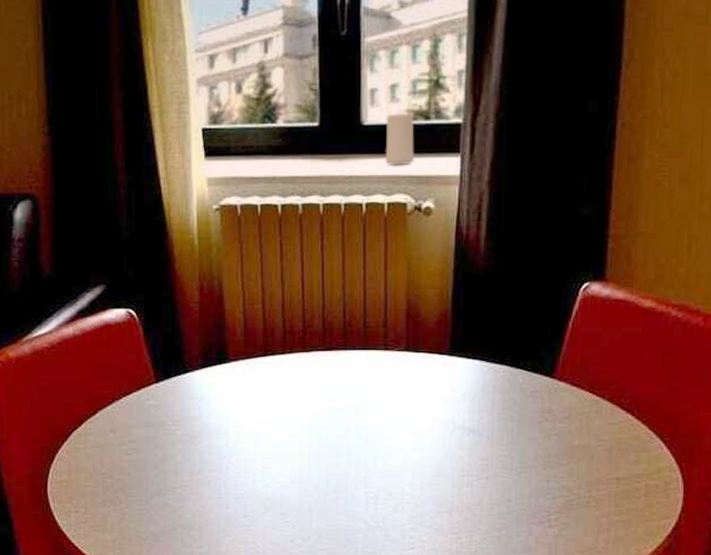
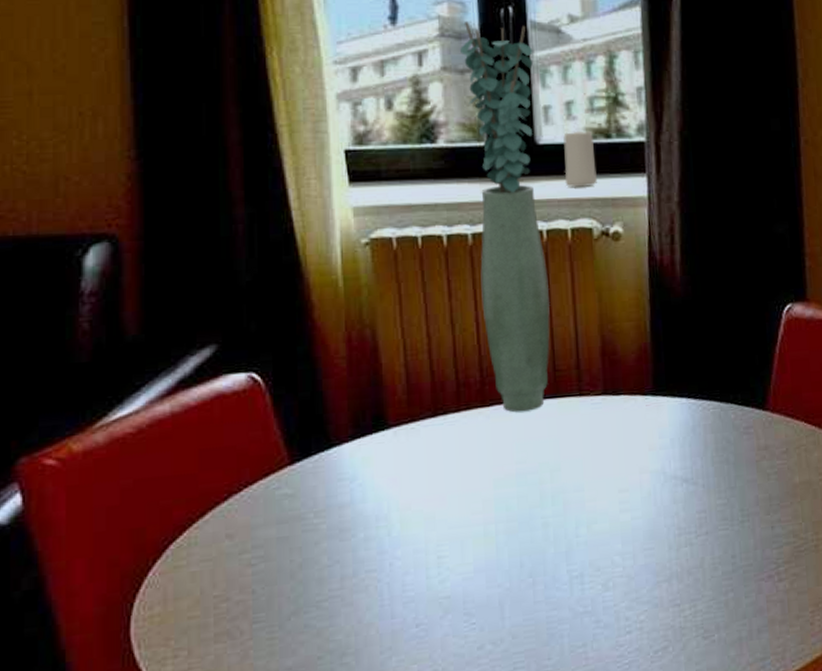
vase: none [299,10,364,358] -> present [459,22,551,412]

